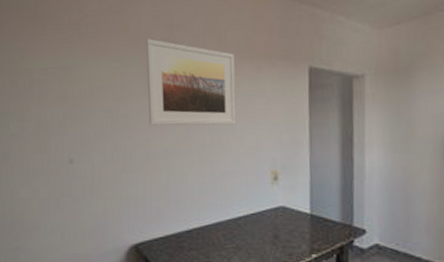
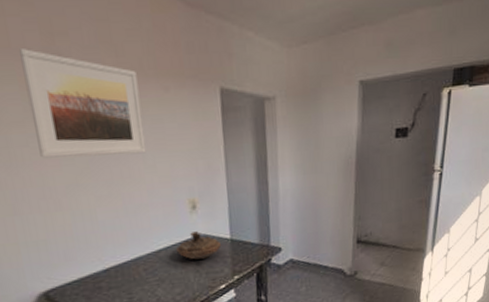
decorative bowl: none [255,203,301,231] -> present [176,231,222,260]

